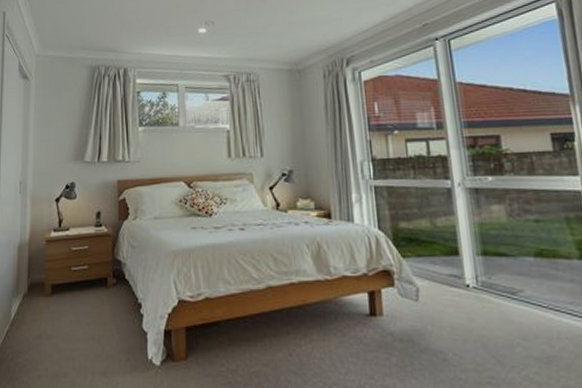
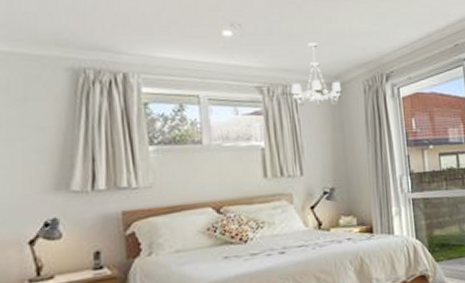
chandelier: none [255,33,302,92] -> present [291,43,342,107]

